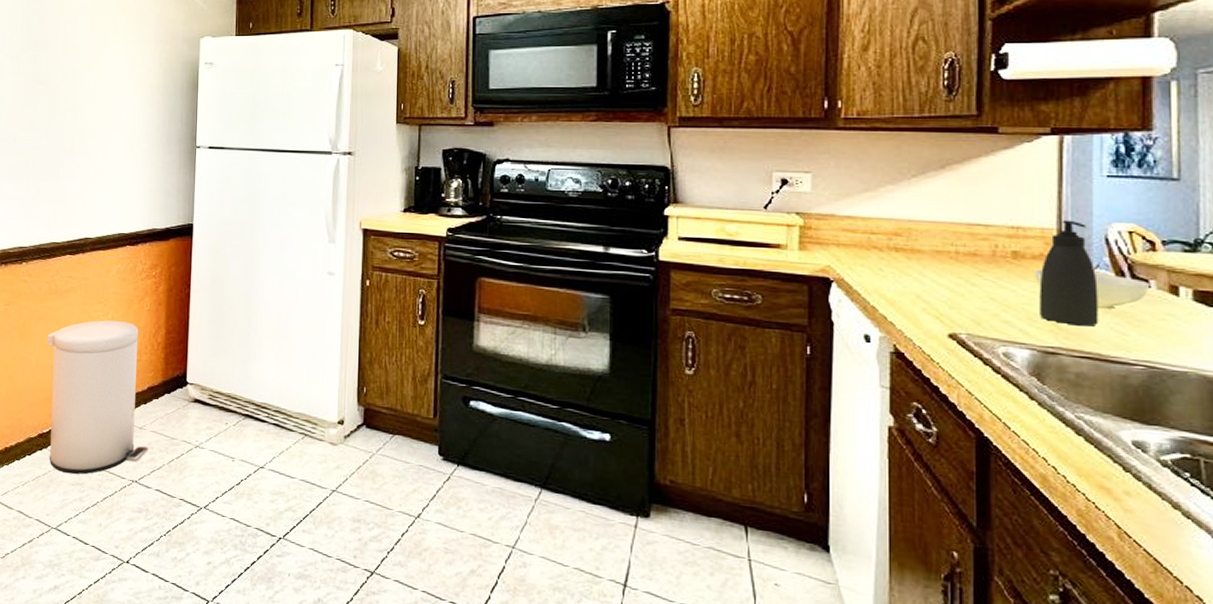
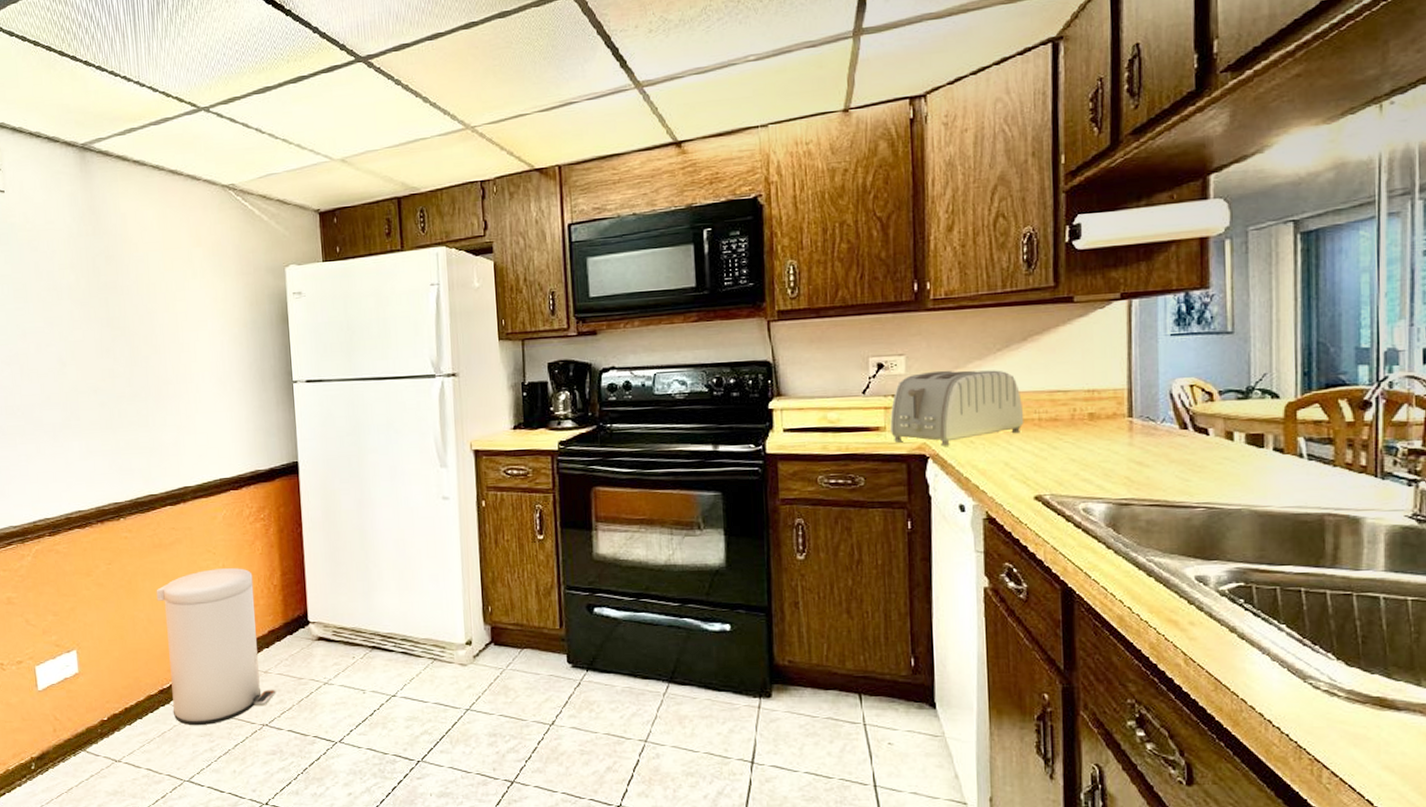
toaster: none [792,191,940,271] -> present [890,370,1024,446]
bowl: present [1034,270,1151,309] -> none [1108,426,1210,459]
soap dispenser: present [1039,220,1099,327] -> none [1113,379,1165,477]

